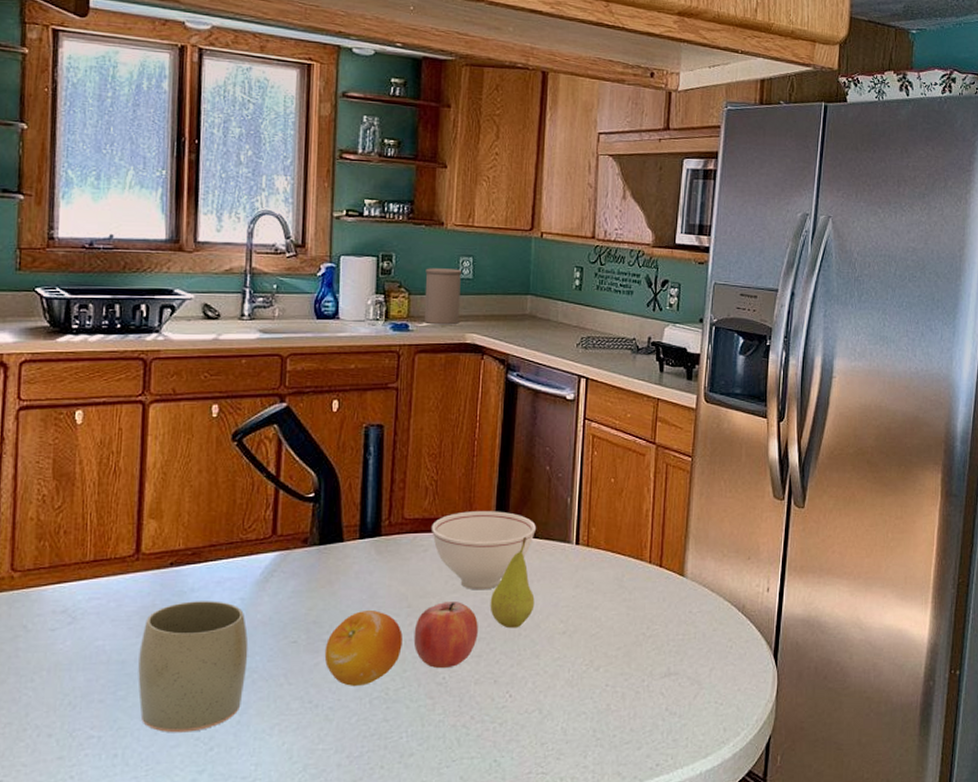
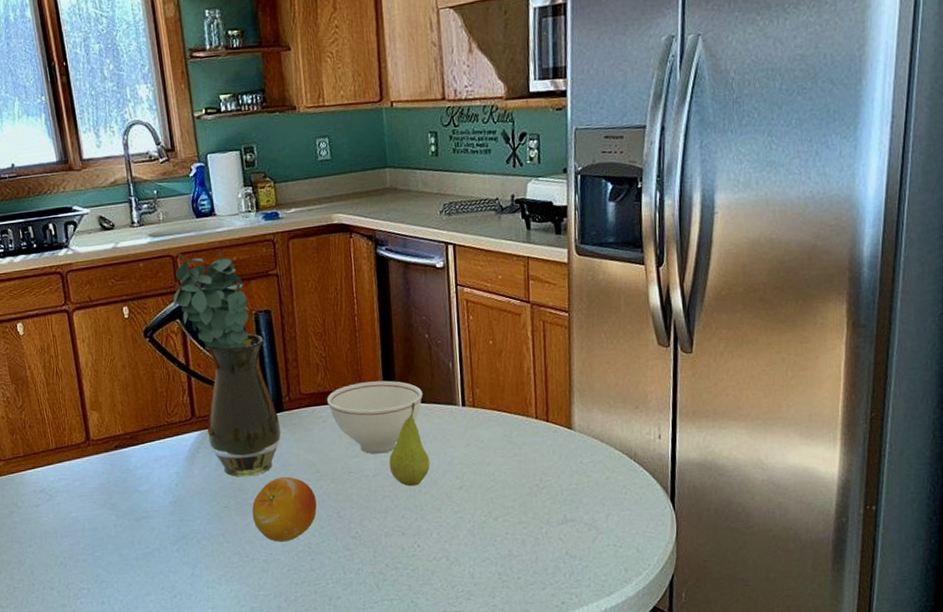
mug: present [138,601,249,733] -> none [104,476,192,585]
vase: none [273,351,375,608] -> present [173,251,282,477]
fruit: present [413,602,478,669] -> none [325,465,382,525]
canister: present [423,268,462,325] -> none [286,151,324,209]

